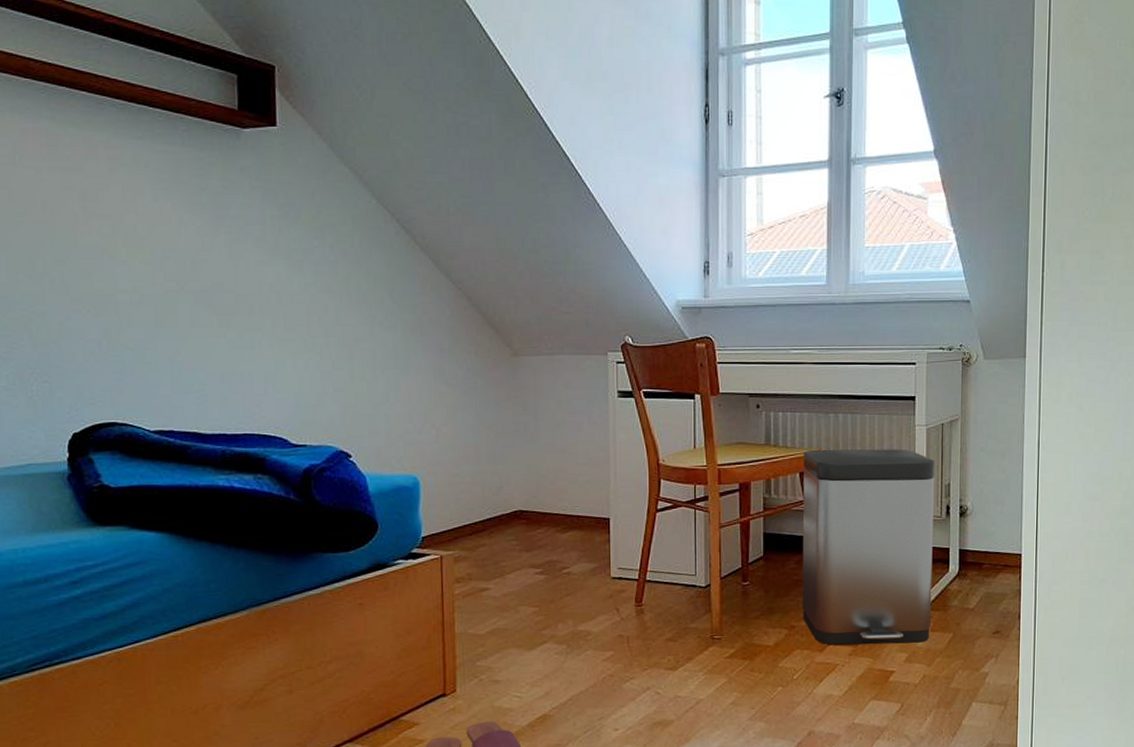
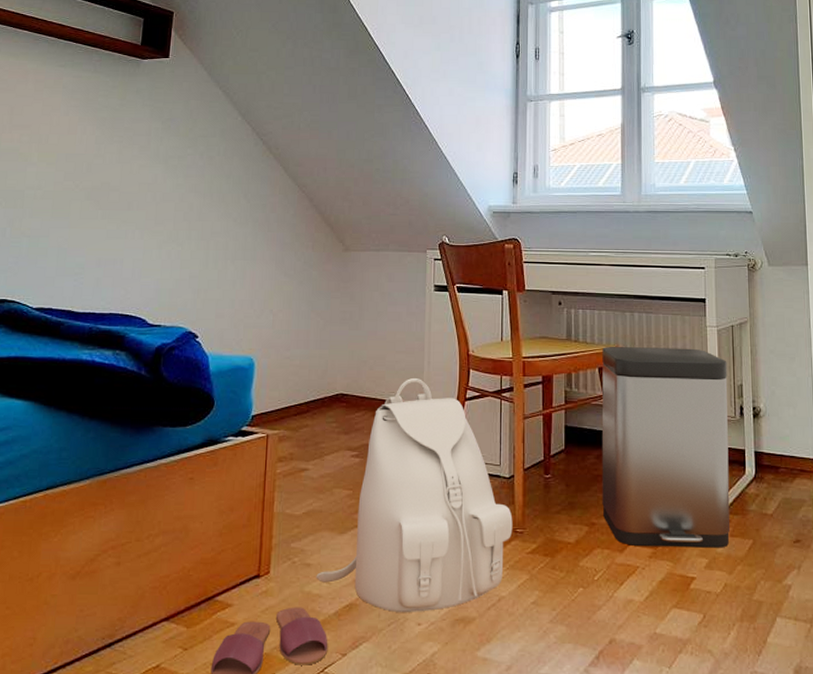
backpack: none [506,491,710,720] -> present [316,378,513,612]

